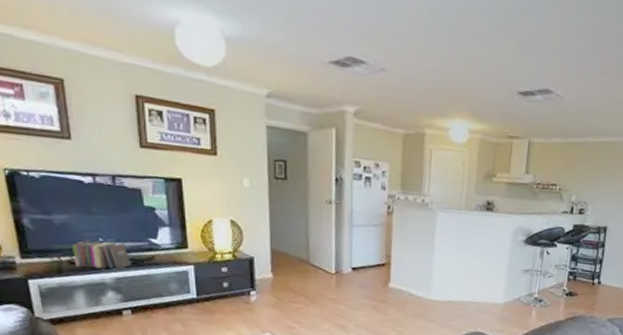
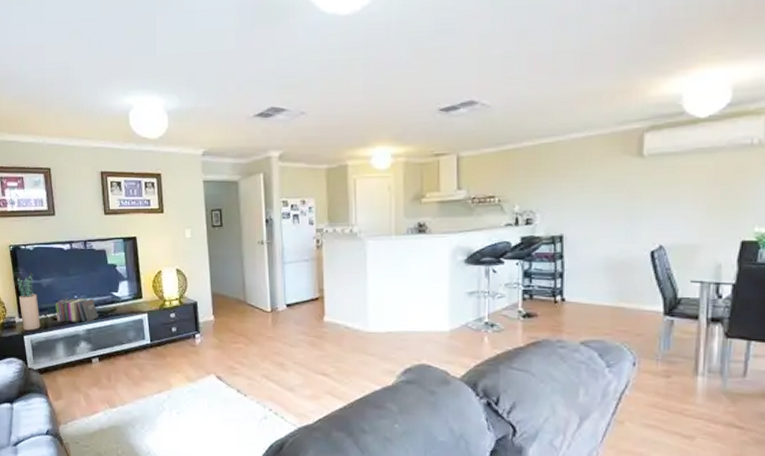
vase: none [16,204,52,275] -> present [17,272,41,332]

